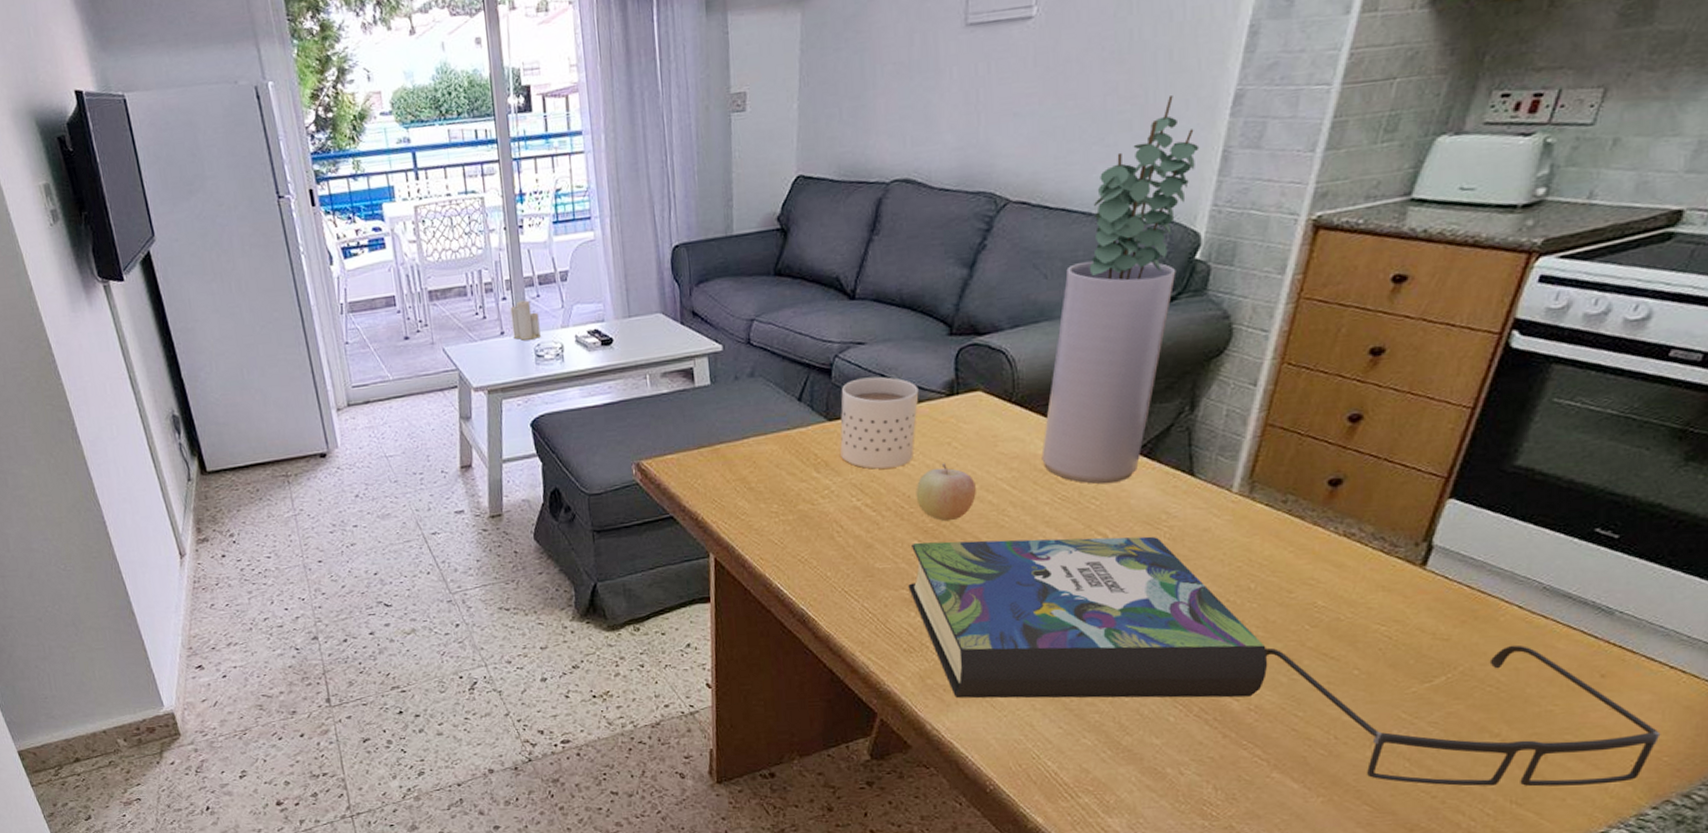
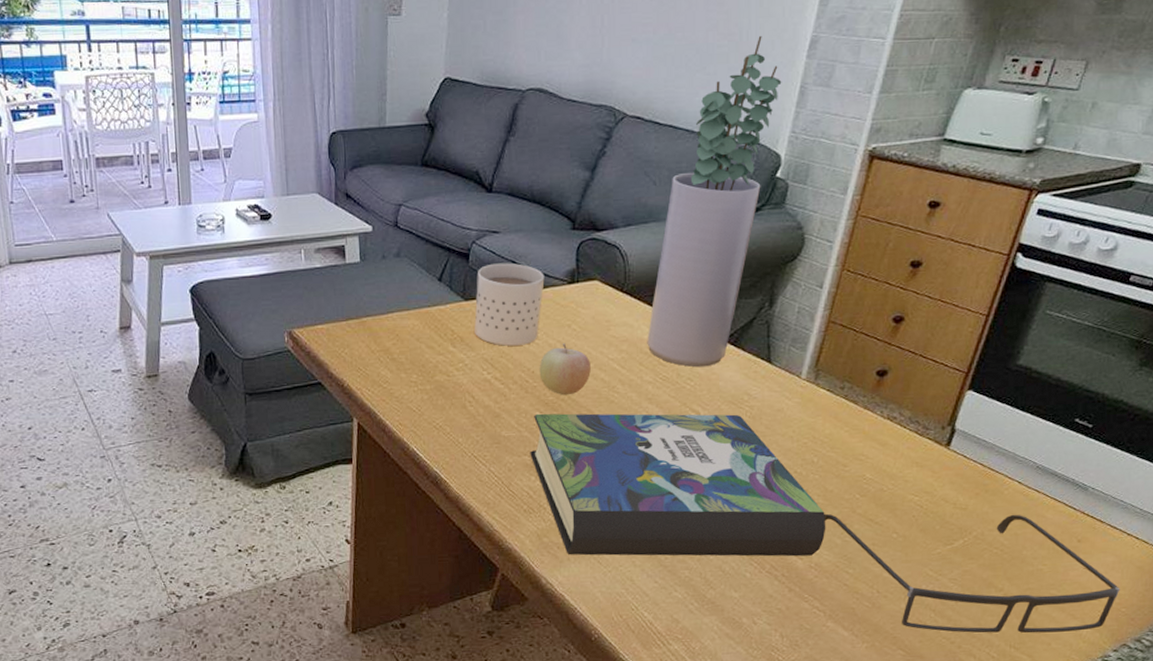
candle: present [510,298,541,341] -> none [175,170,203,211]

